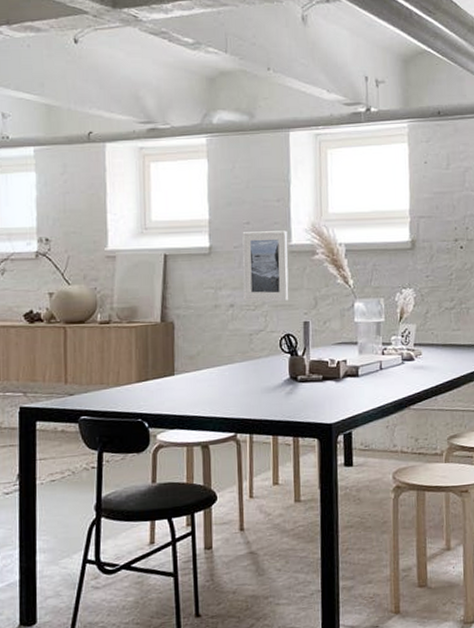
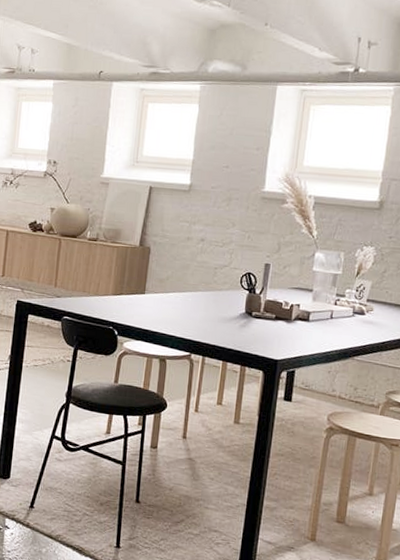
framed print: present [242,230,289,302] -> none [214,175,262,242]

